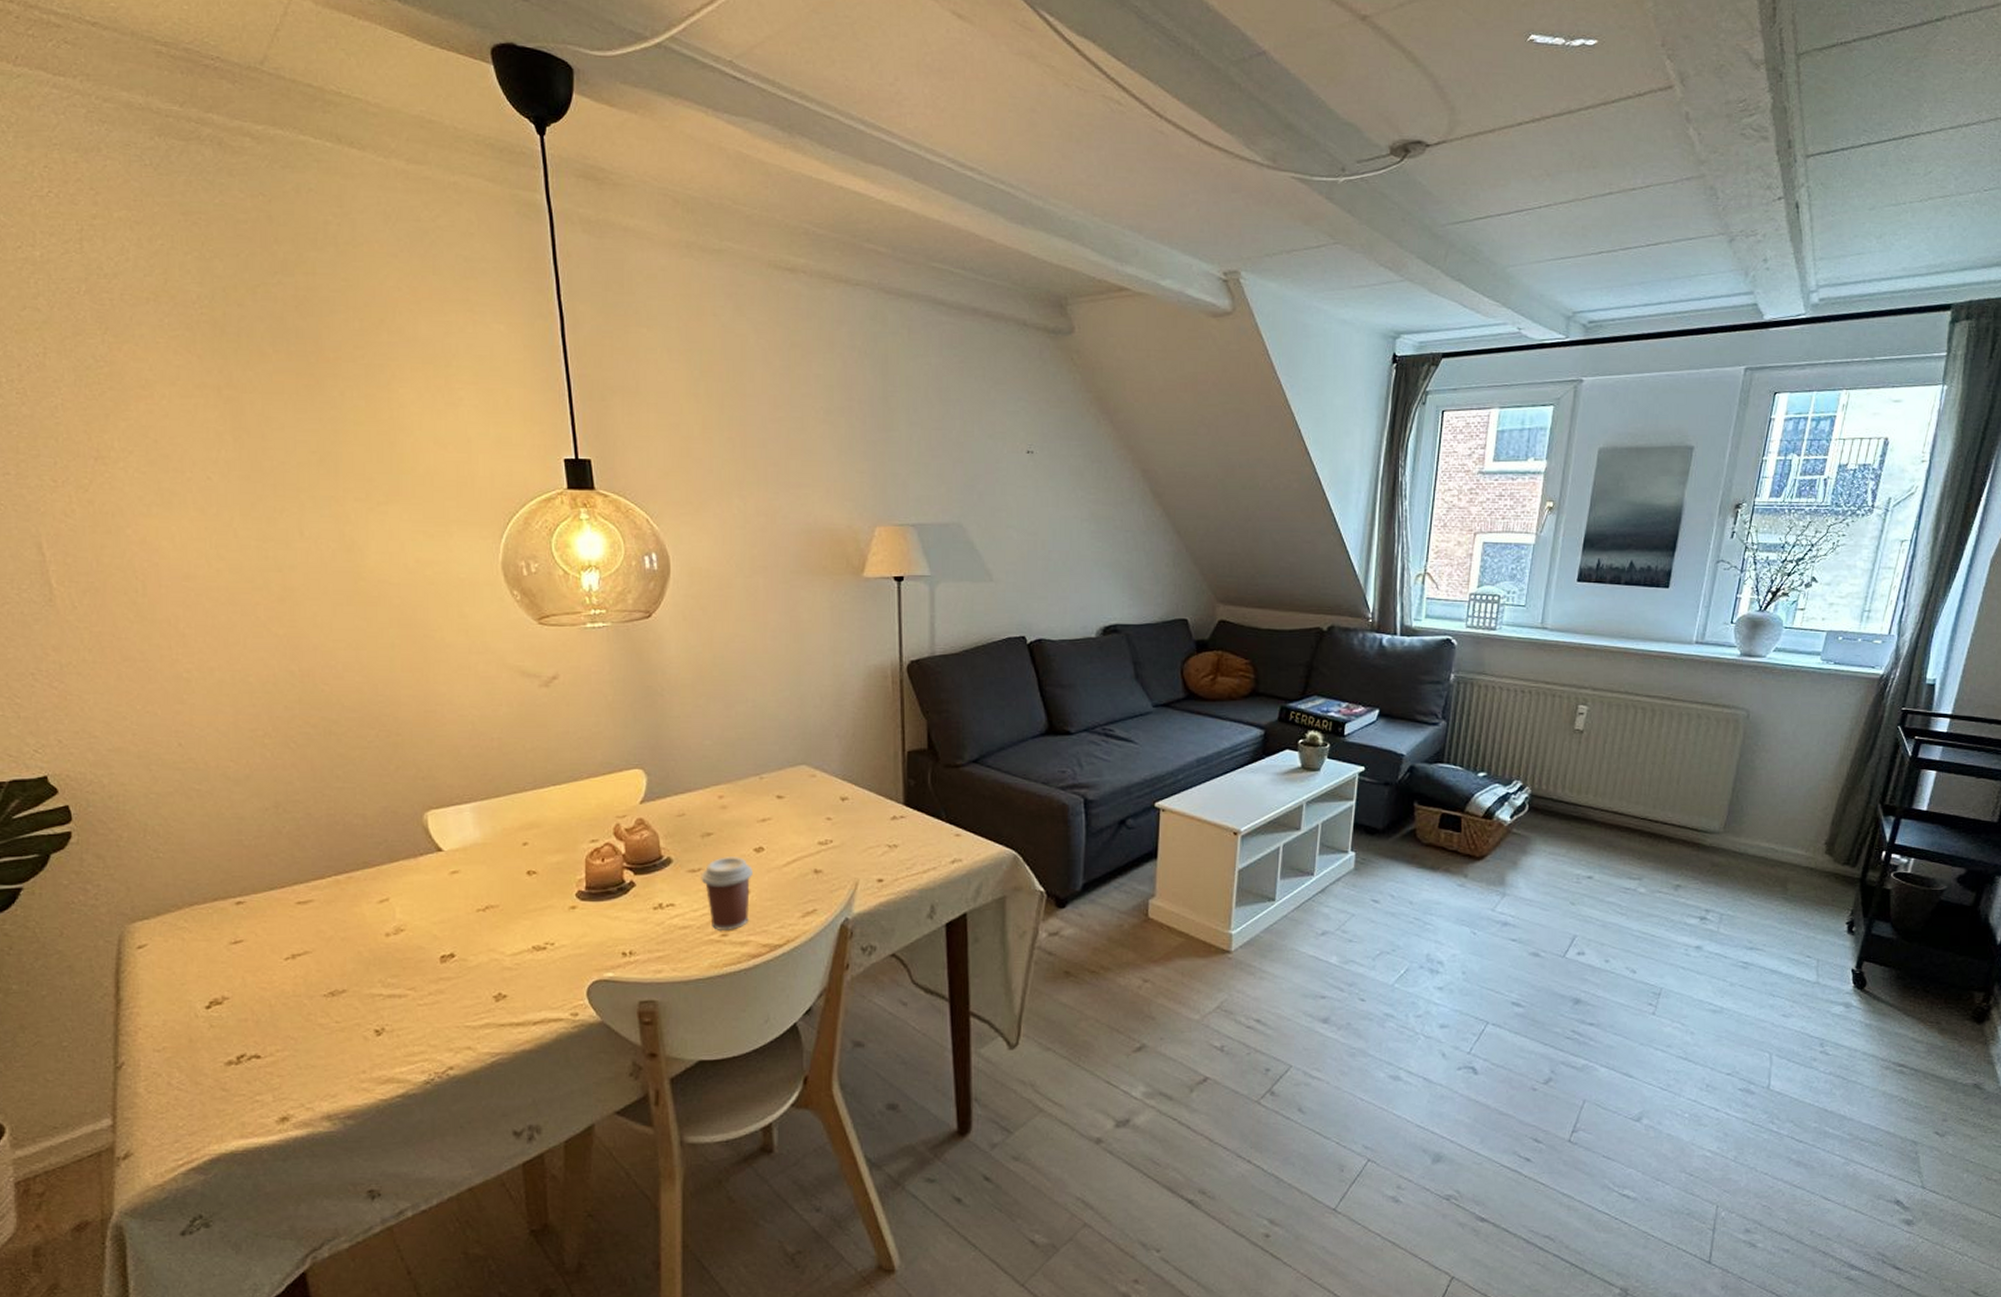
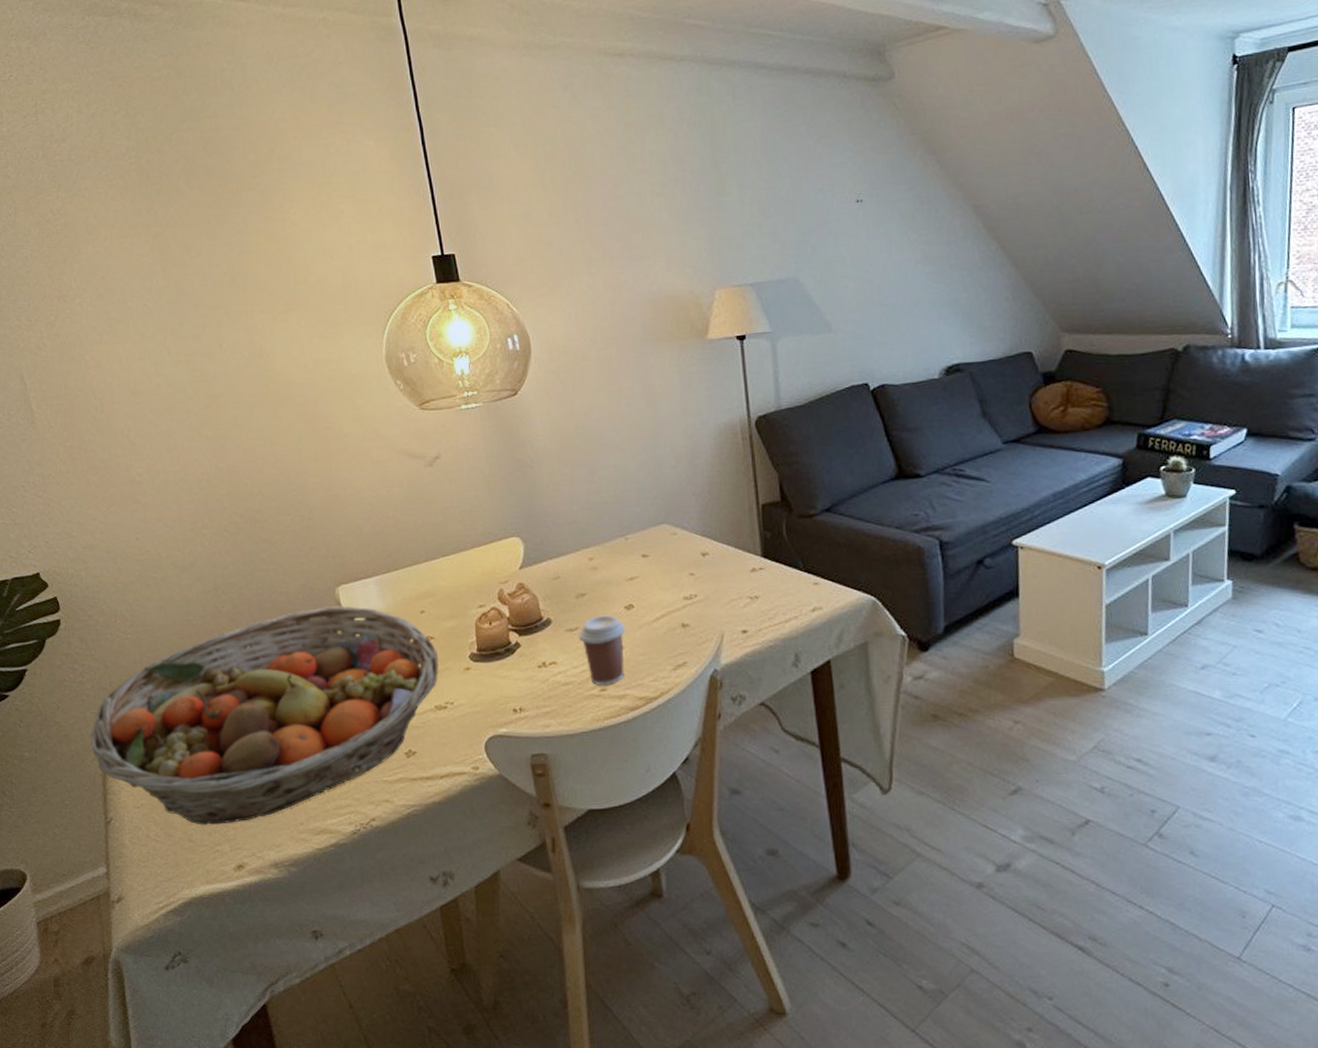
fruit basket: none [103,833,541,1072] -> present [91,606,440,825]

